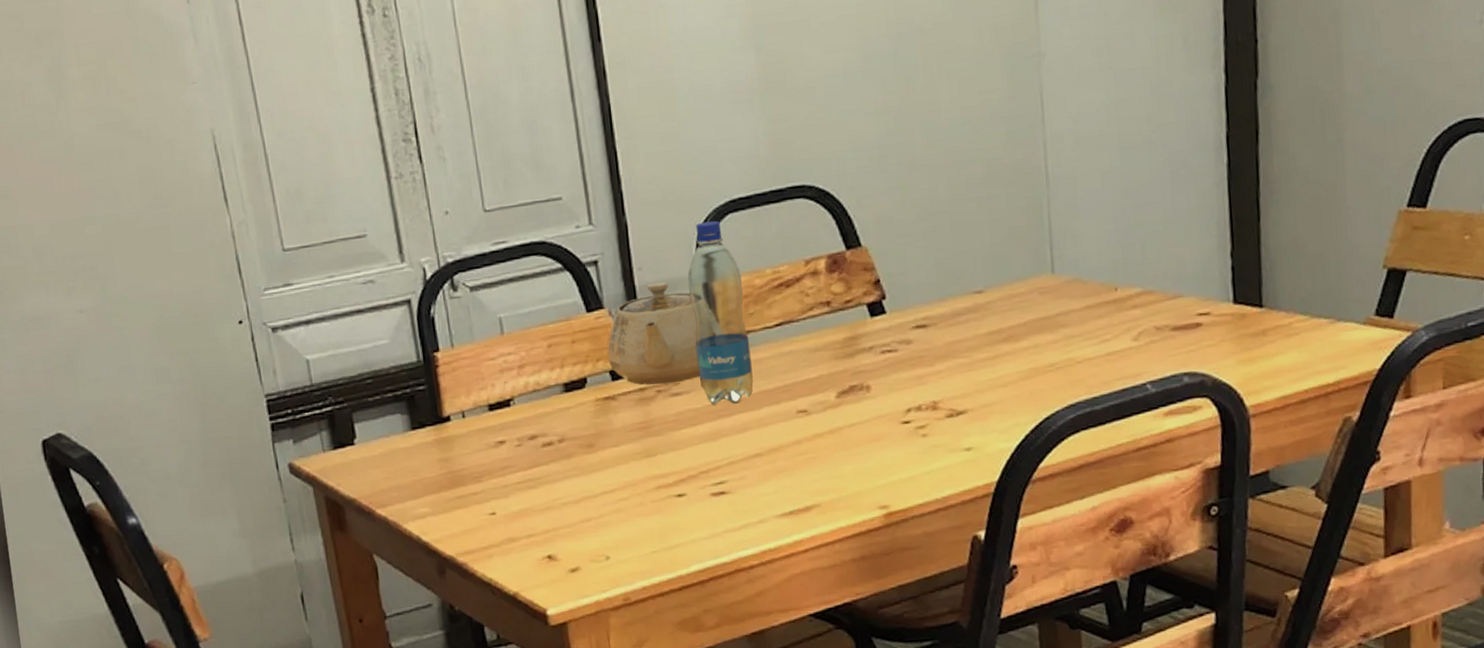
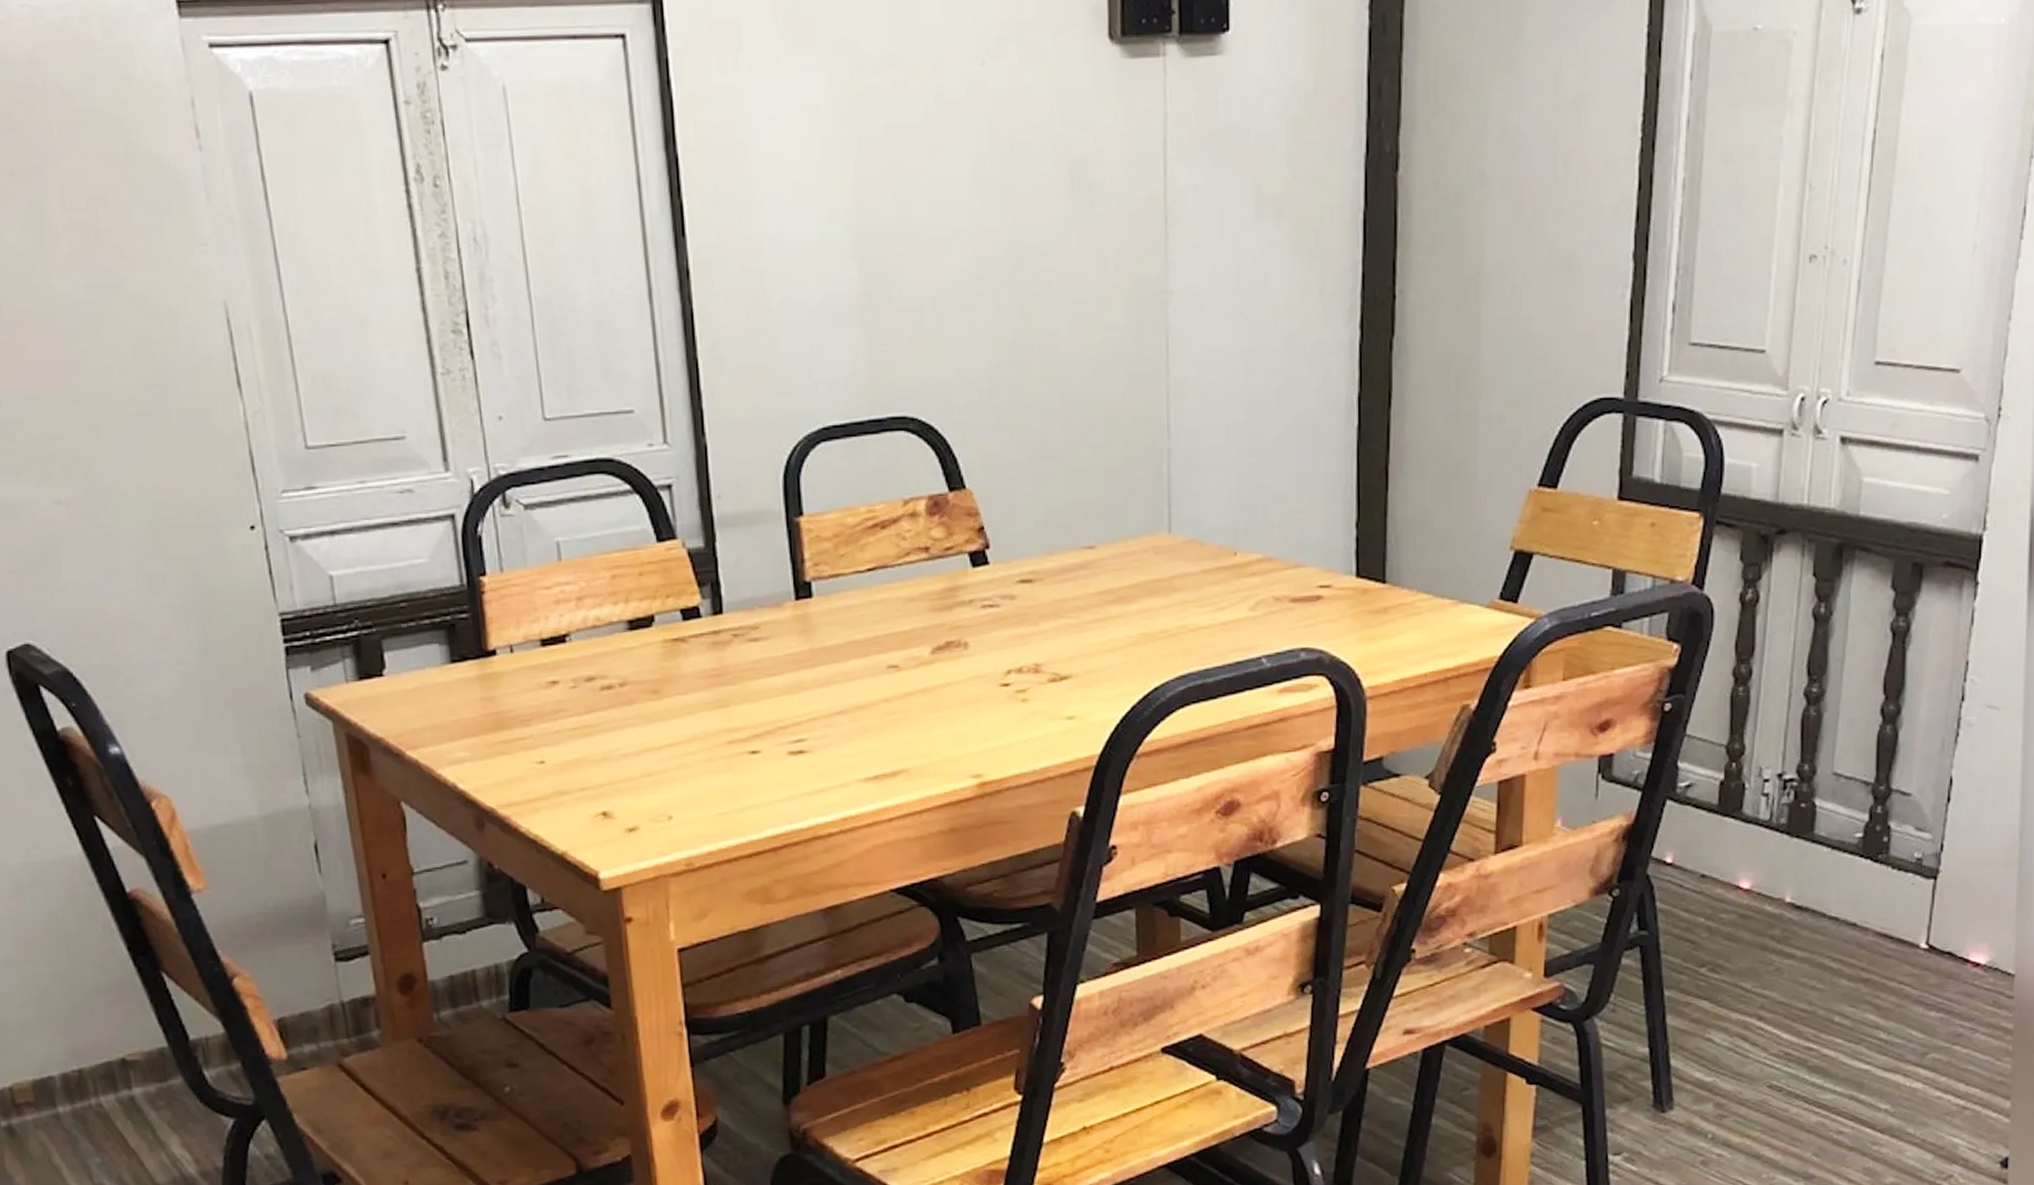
teapot: present [606,281,700,386] -> none [677,513,782,628]
bottle: present [687,220,753,405] -> none [772,449,841,654]

